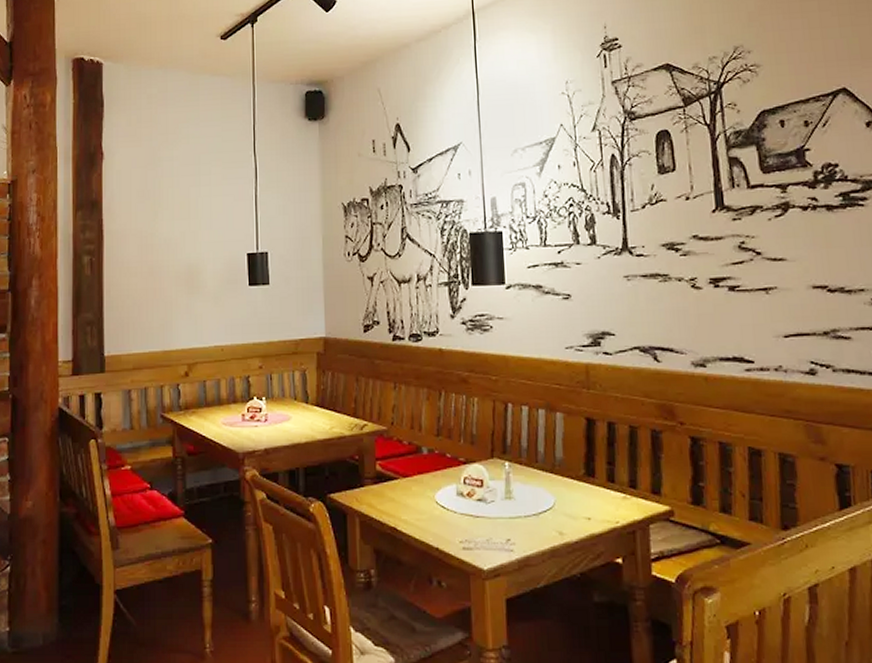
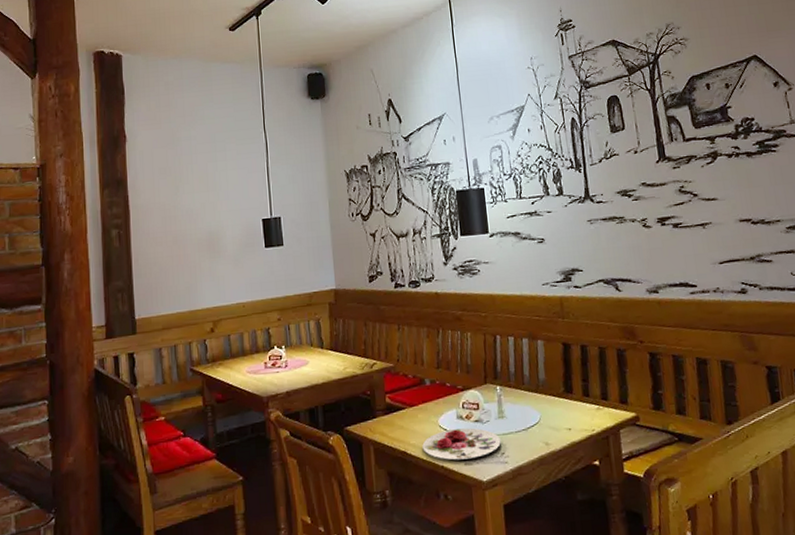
plate: none [415,507,507,543] -> present [422,427,501,460]

